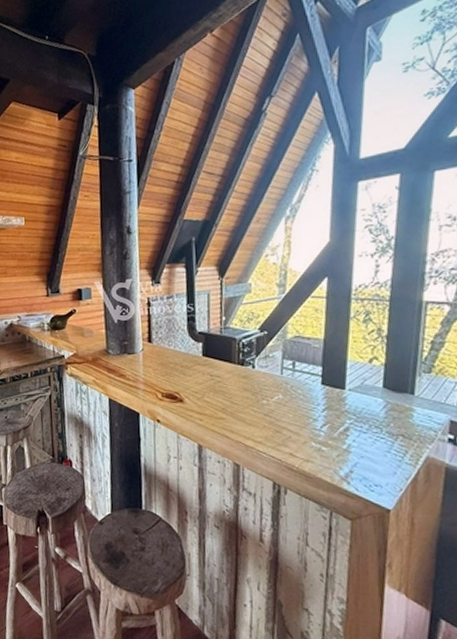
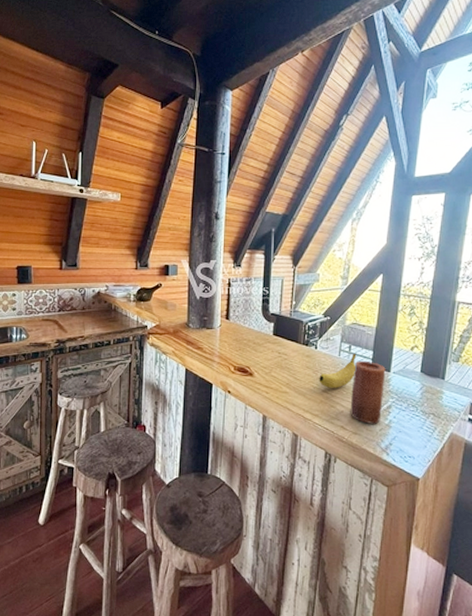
fruit: none [259,370,303,411] -> present [319,353,357,388]
candle: none [298,378,340,450] -> present [350,360,386,424]

